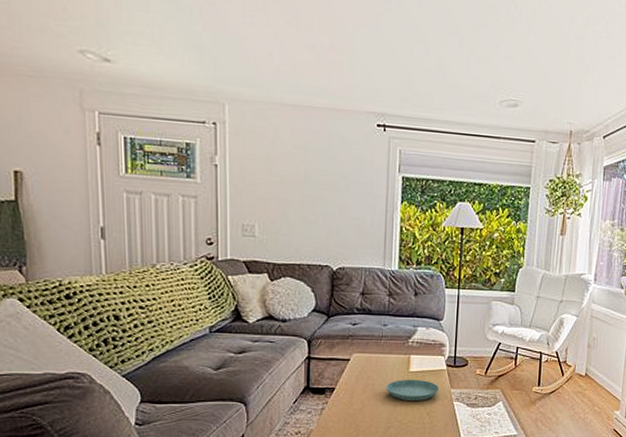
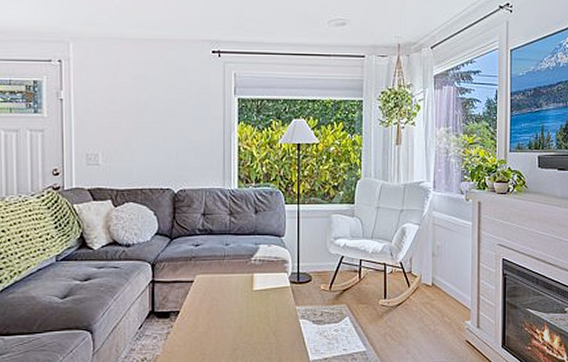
saucer: present [385,379,440,402] -> none [230,297,285,321]

